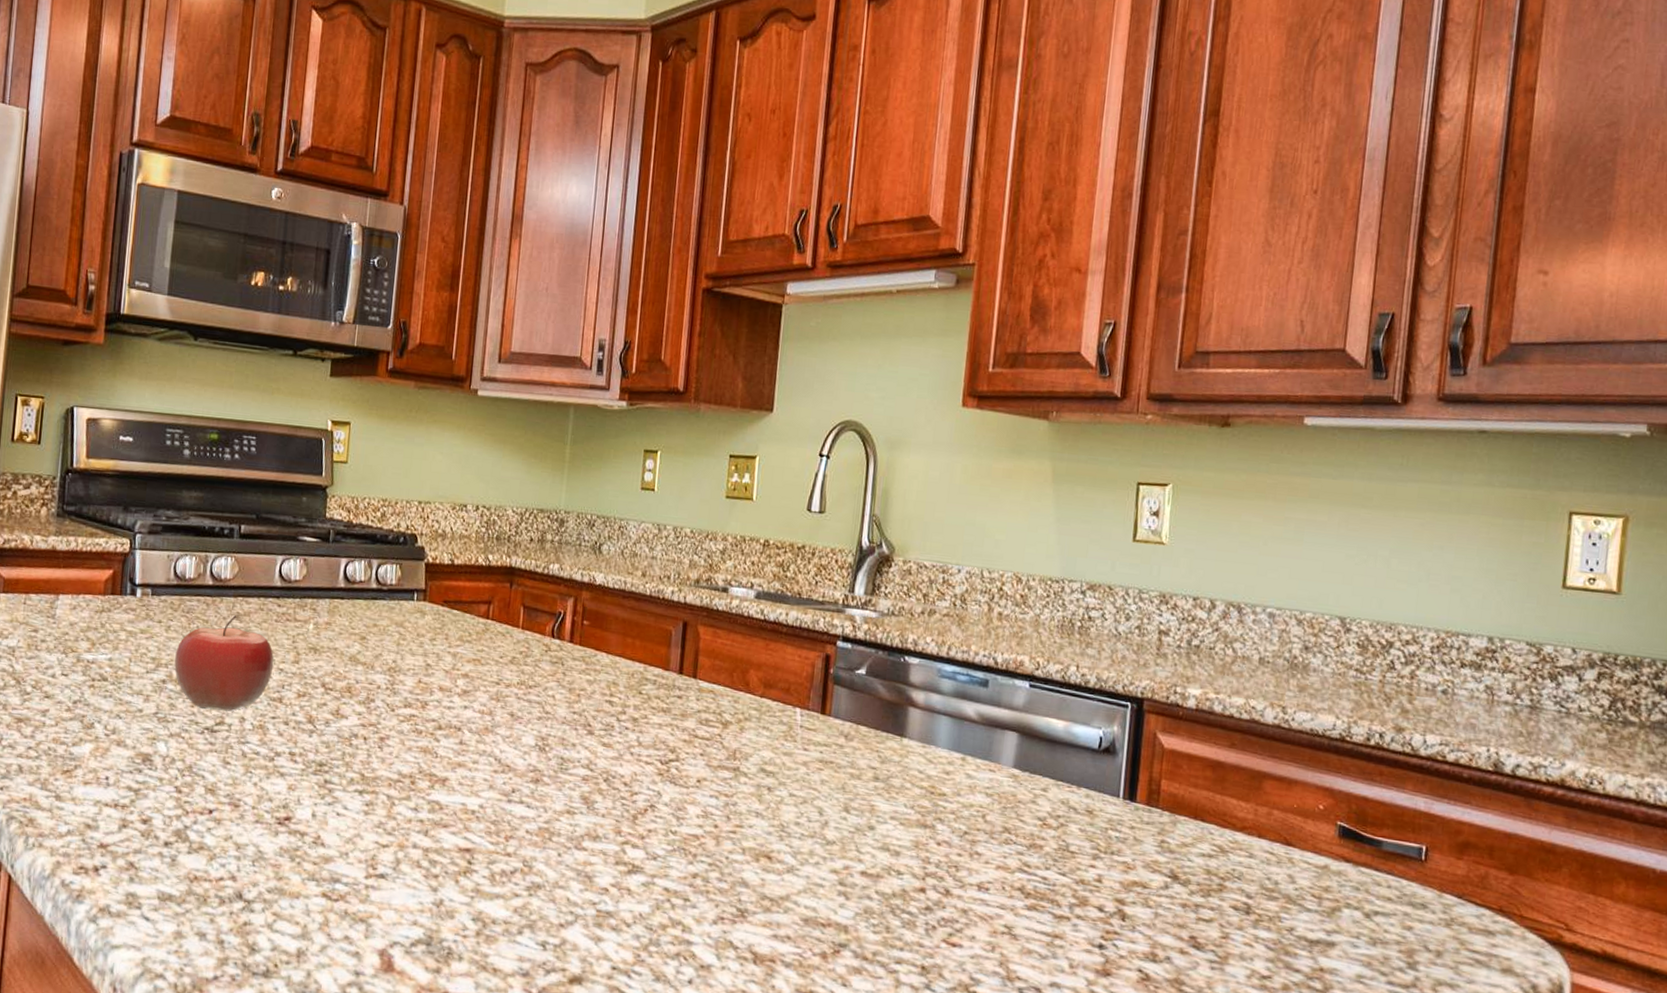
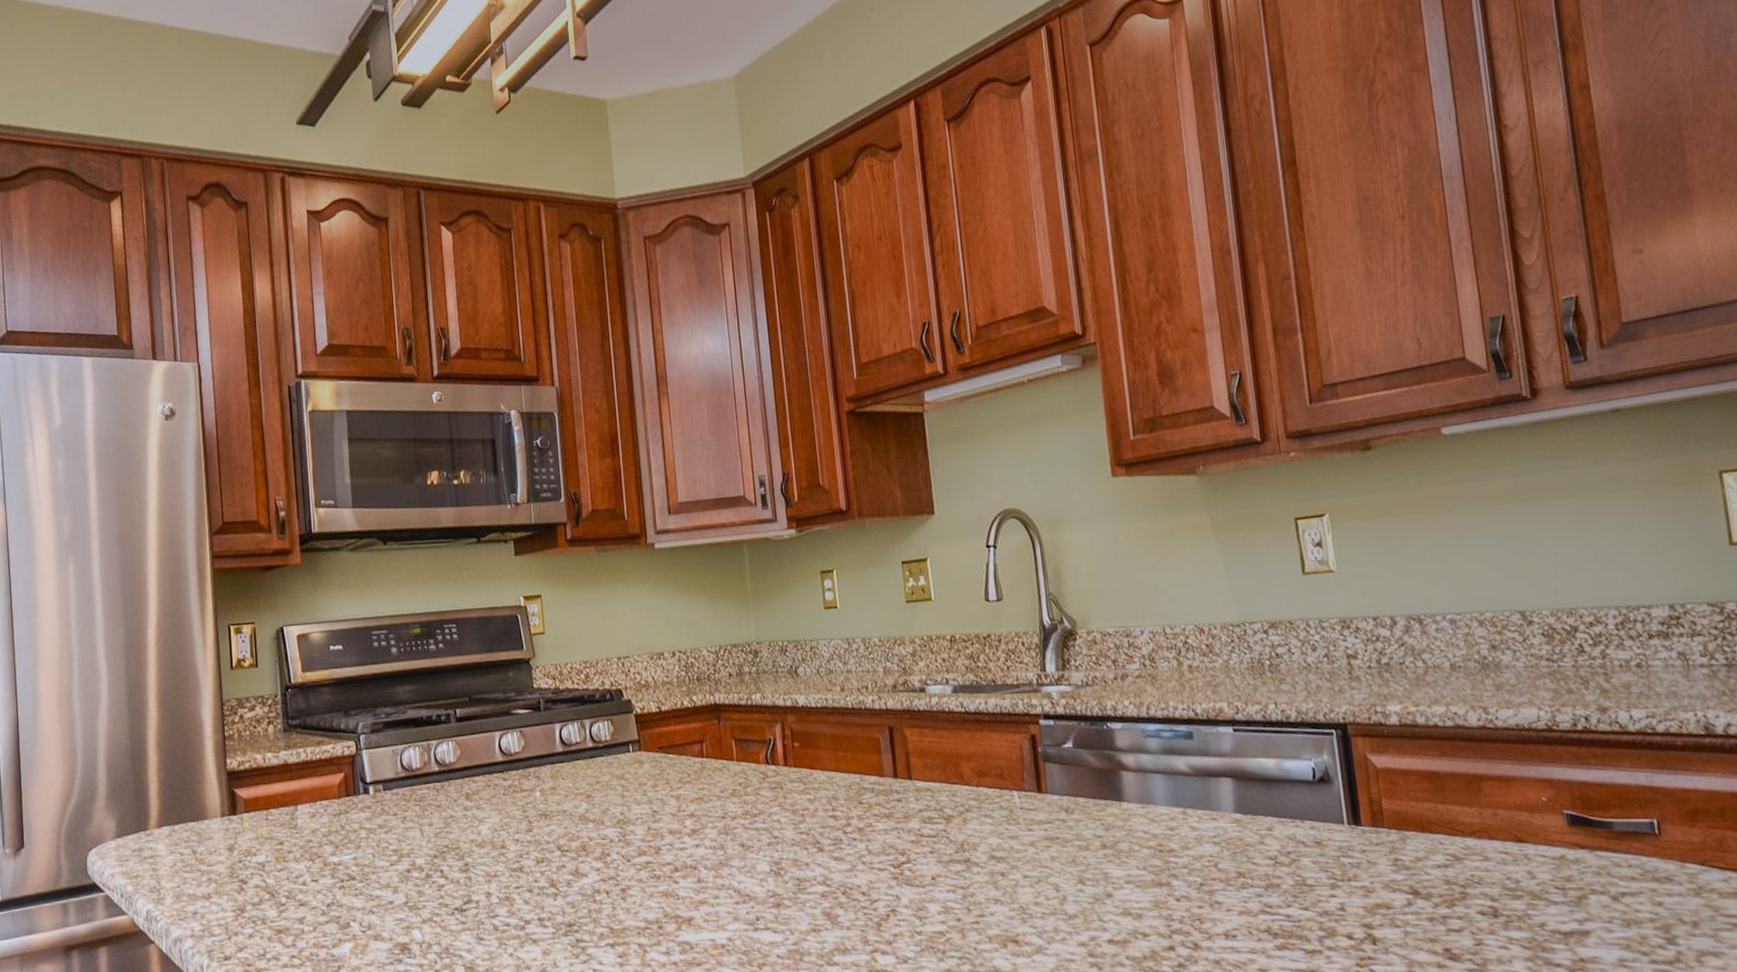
fruit: present [174,615,274,712] -> none [415,796,509,890]

